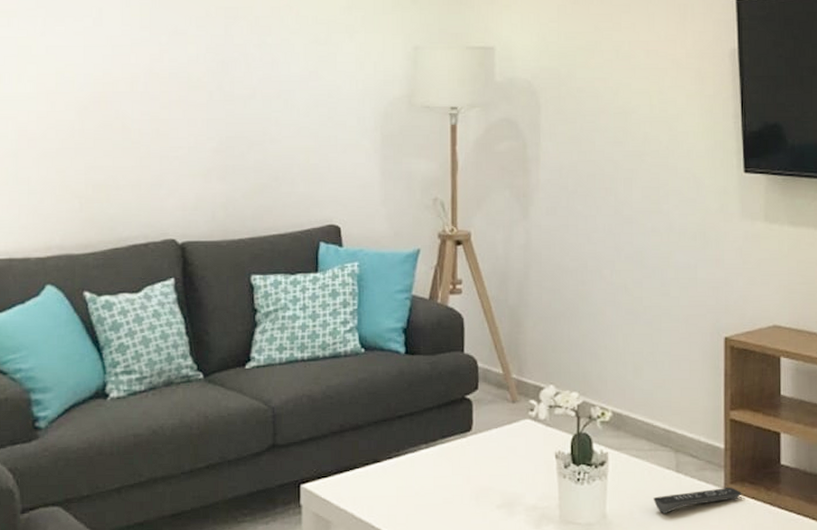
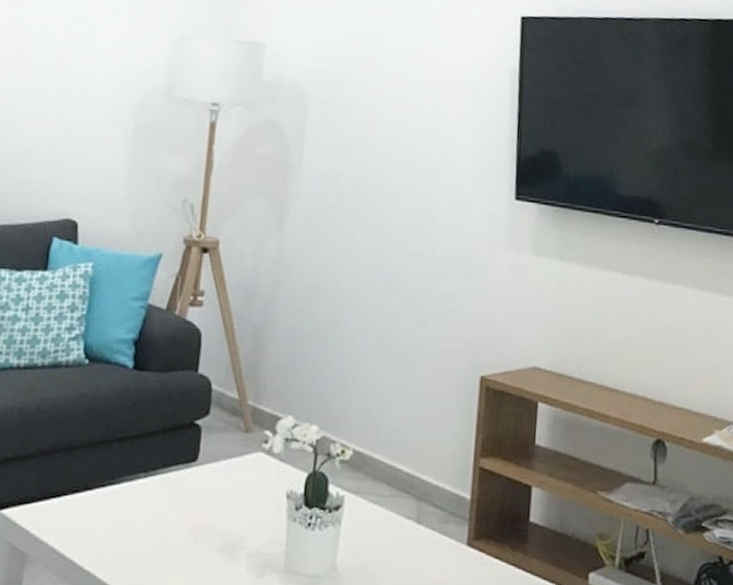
remote control: present [653,488,742,514] -> none [389,544,486,570]

